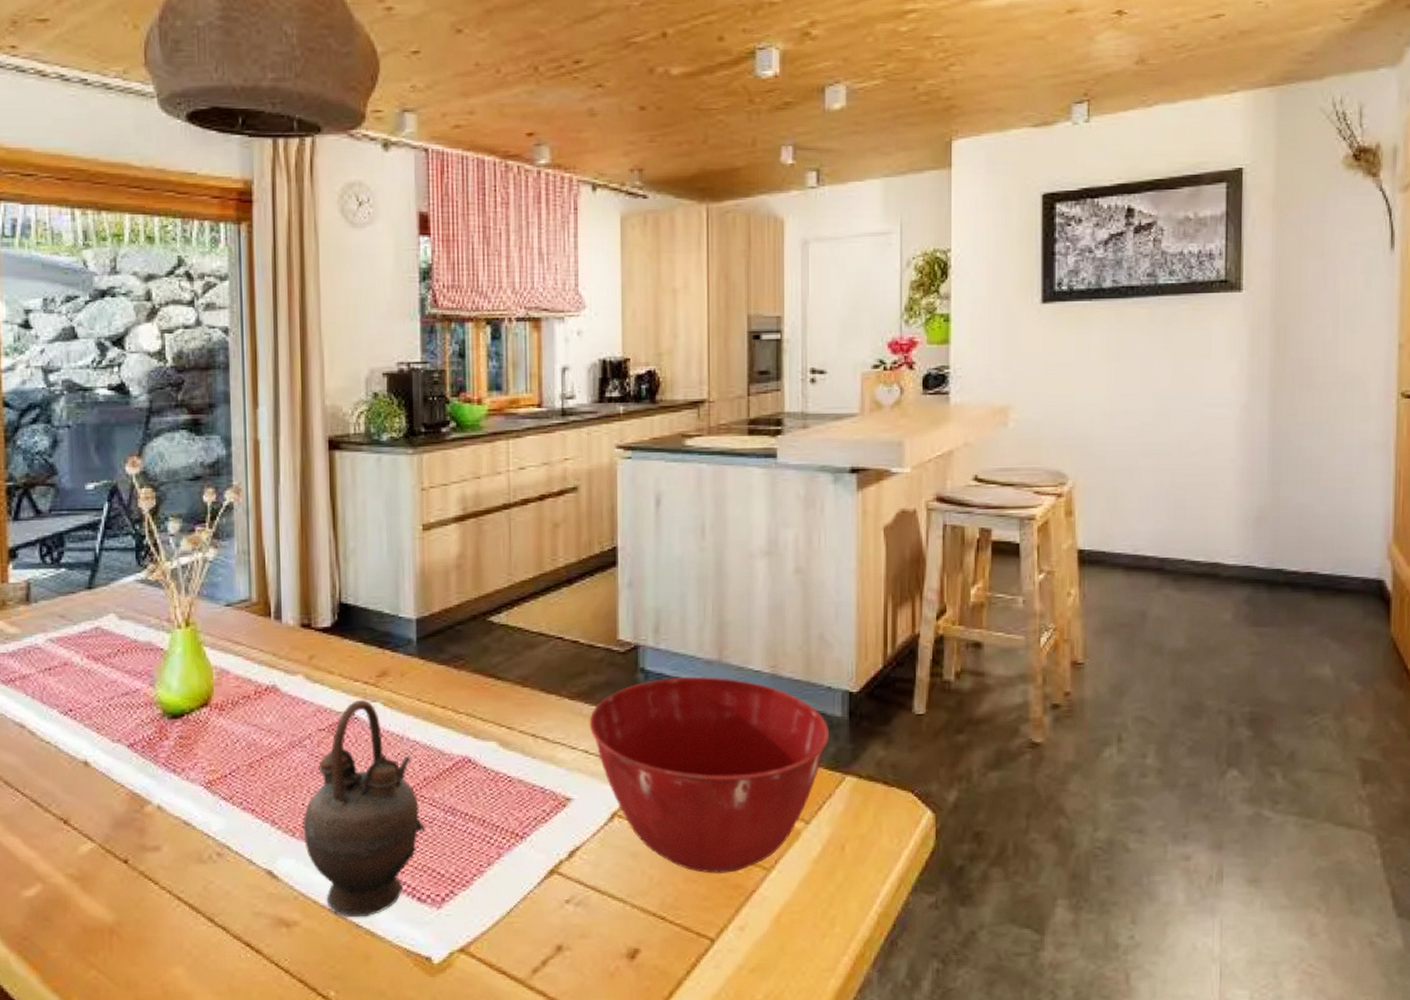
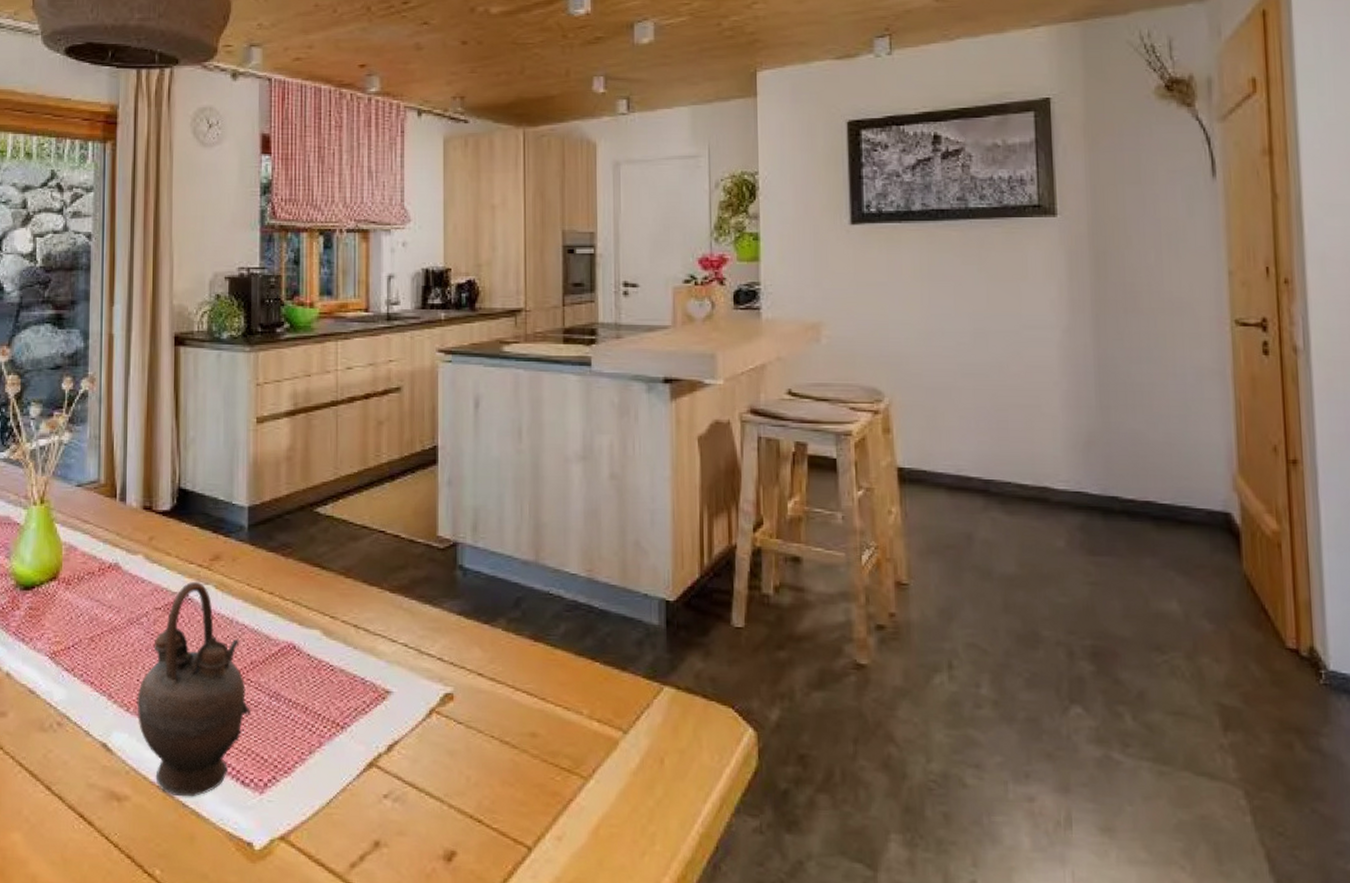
mixing bowl: present [589,676,830,874] -> none [409,576,647,779]

